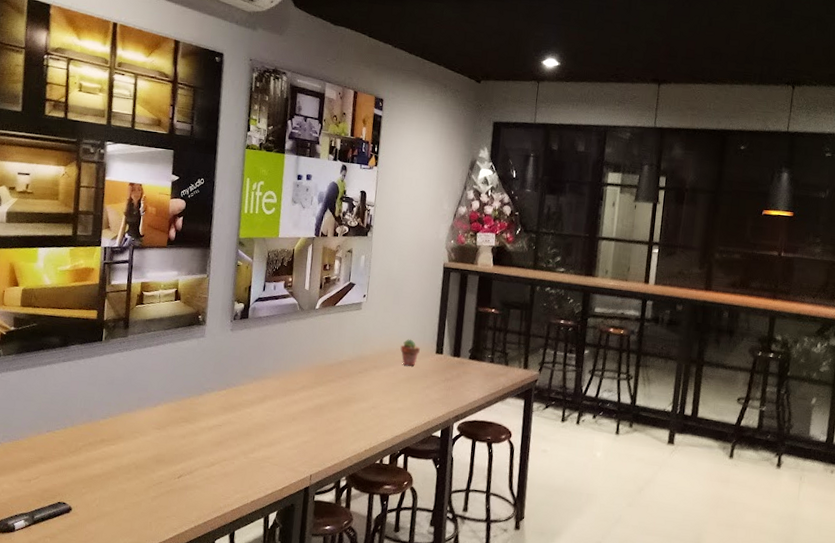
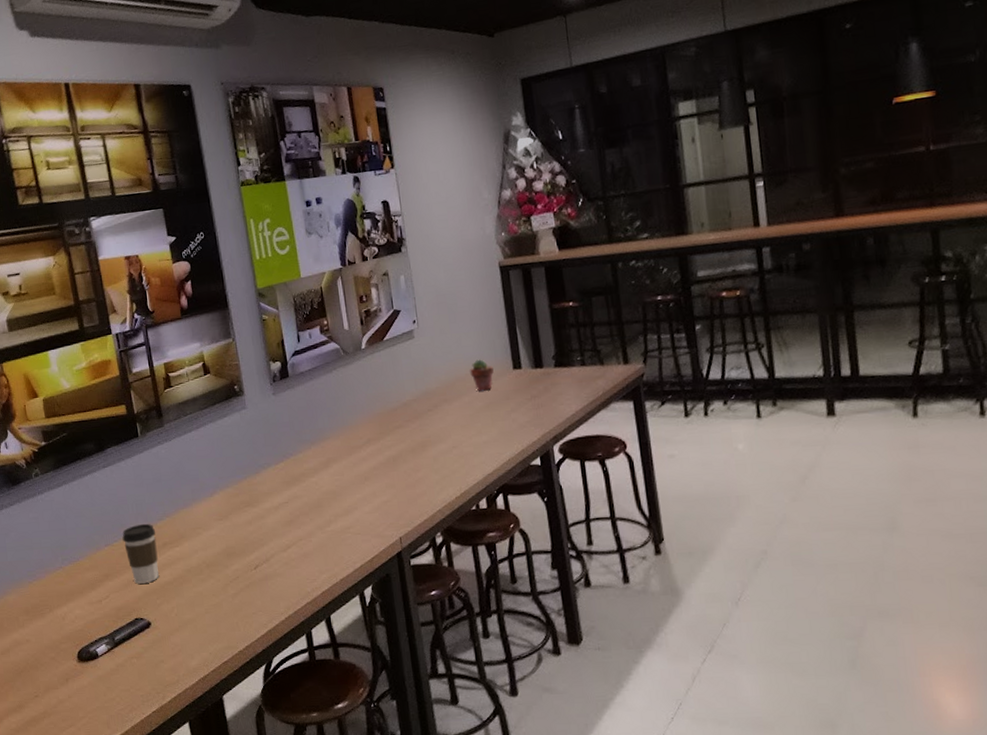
coffee cup: none [64,418,97,473] -> present [122,523,159,584]

